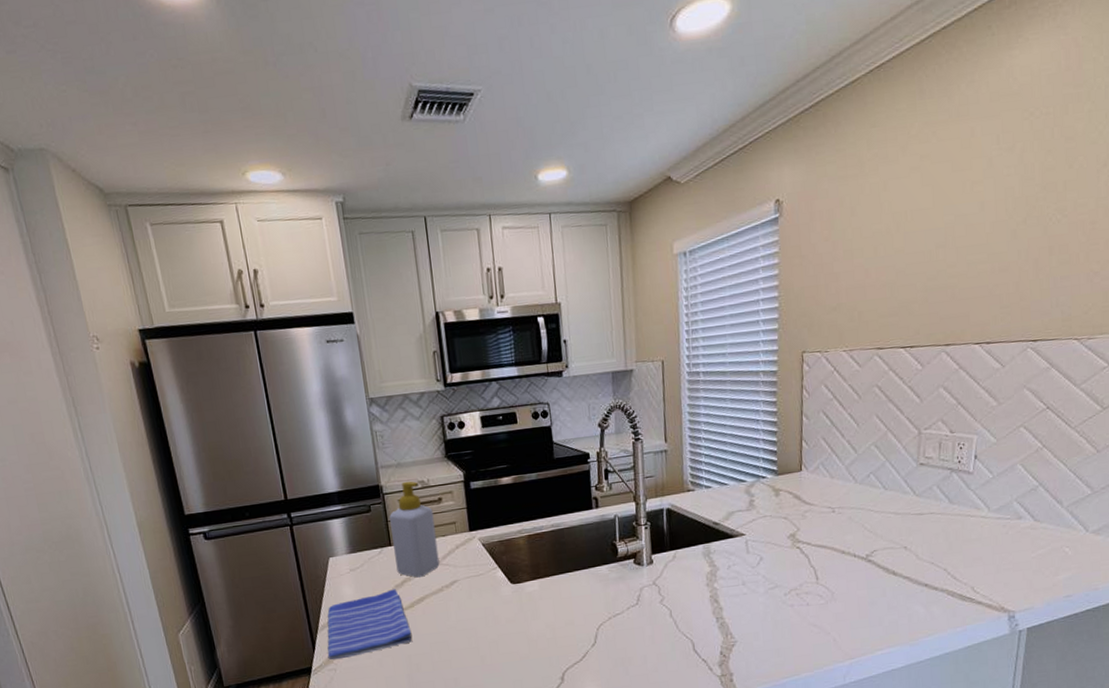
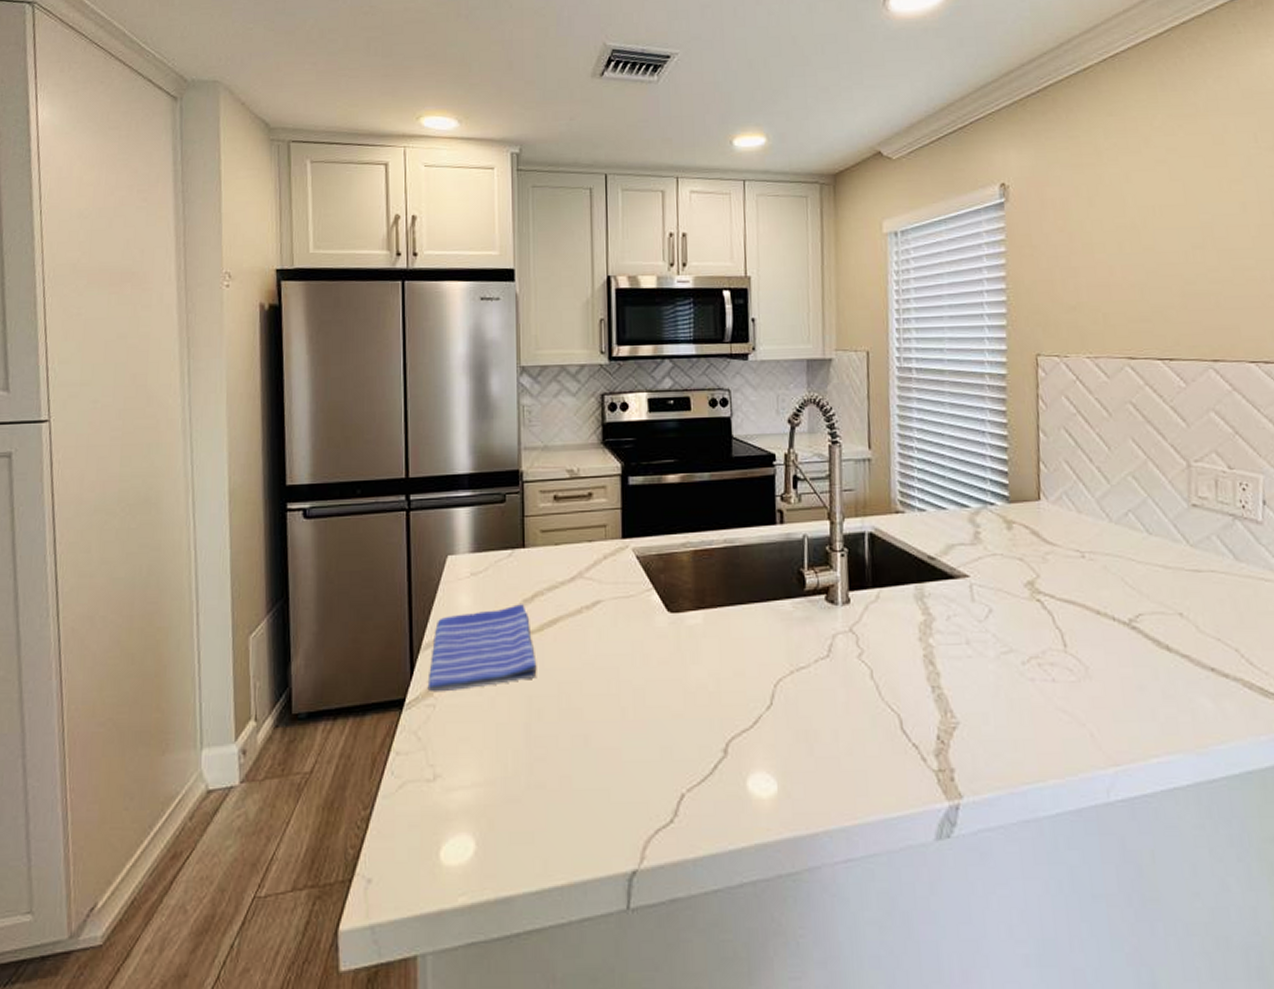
soap bottle: present [389,481,440,578] -> none [527,468,581,592]

